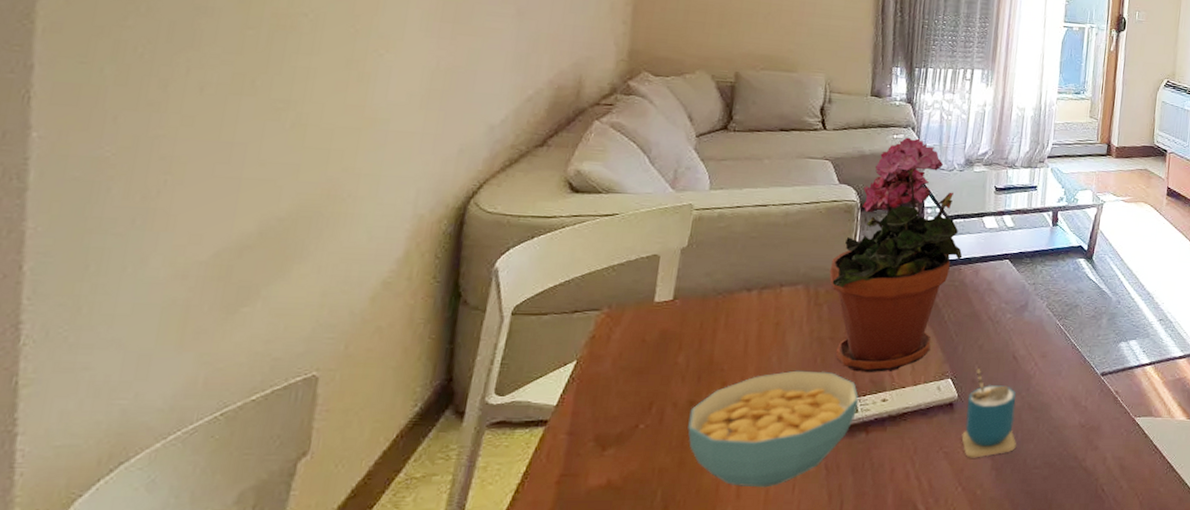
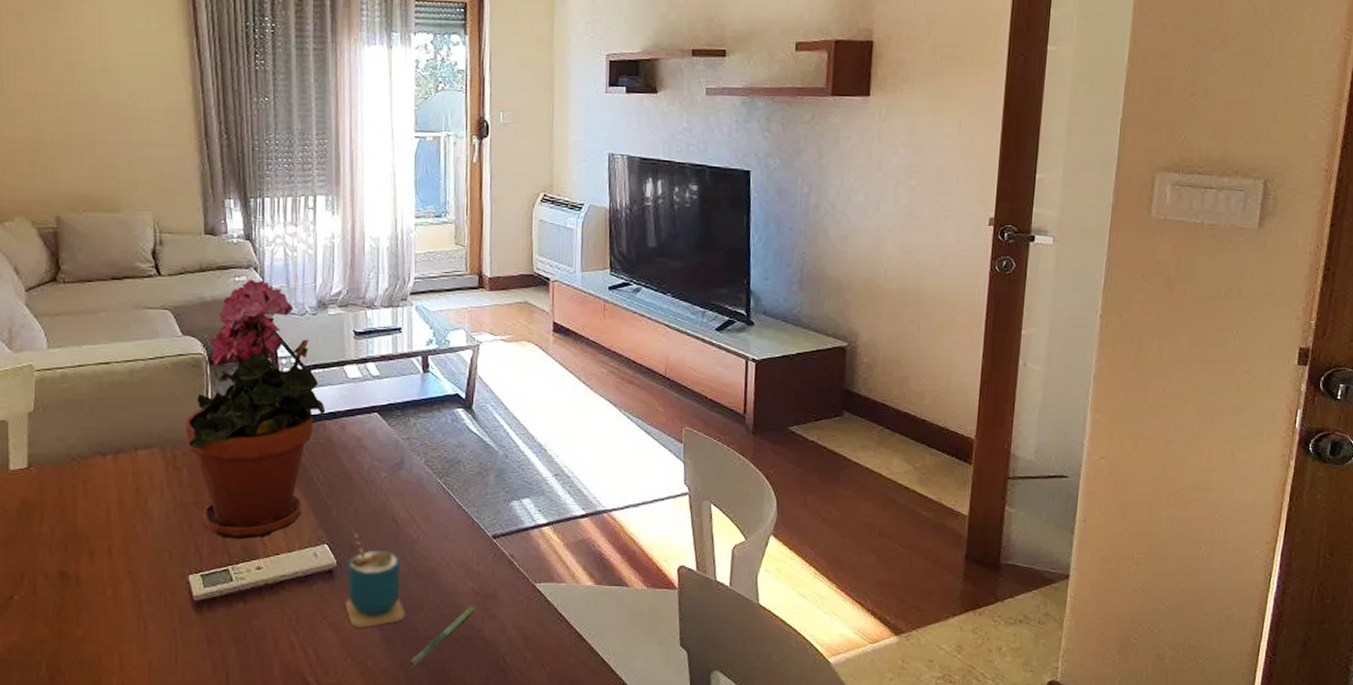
cereal bowl: present [687,370,859,488] -> none [62,538,231,659]
pen: none [1015,438,1080,496] -> present [409,606,475,667]

